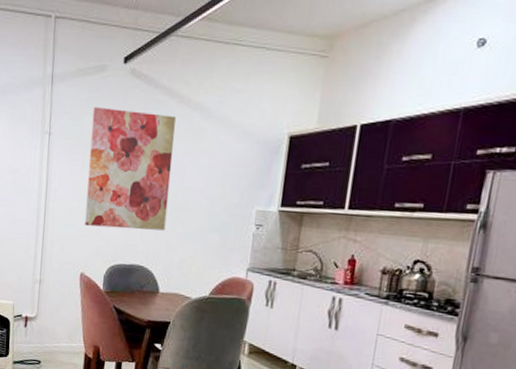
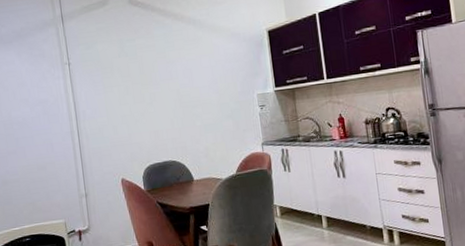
wall art: present [85,106,176,231] -> none [103,31,187,136]

